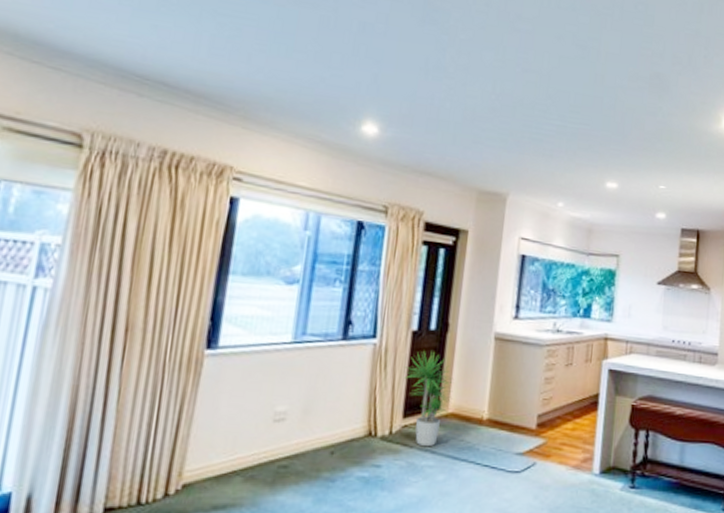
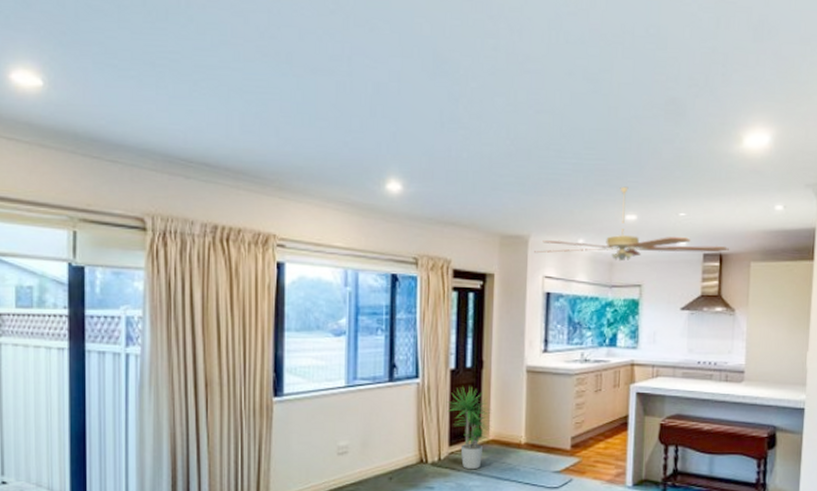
ceiling fan: none [512,153,706,230] -> present [534,186,729,262]

